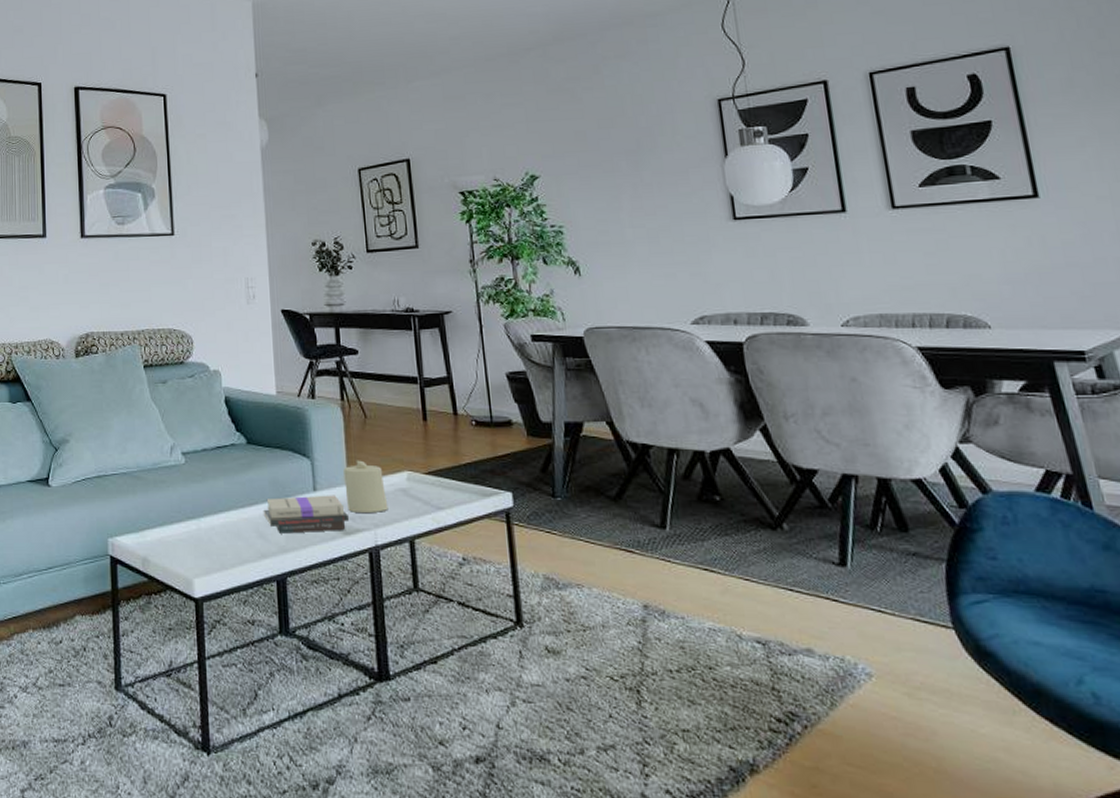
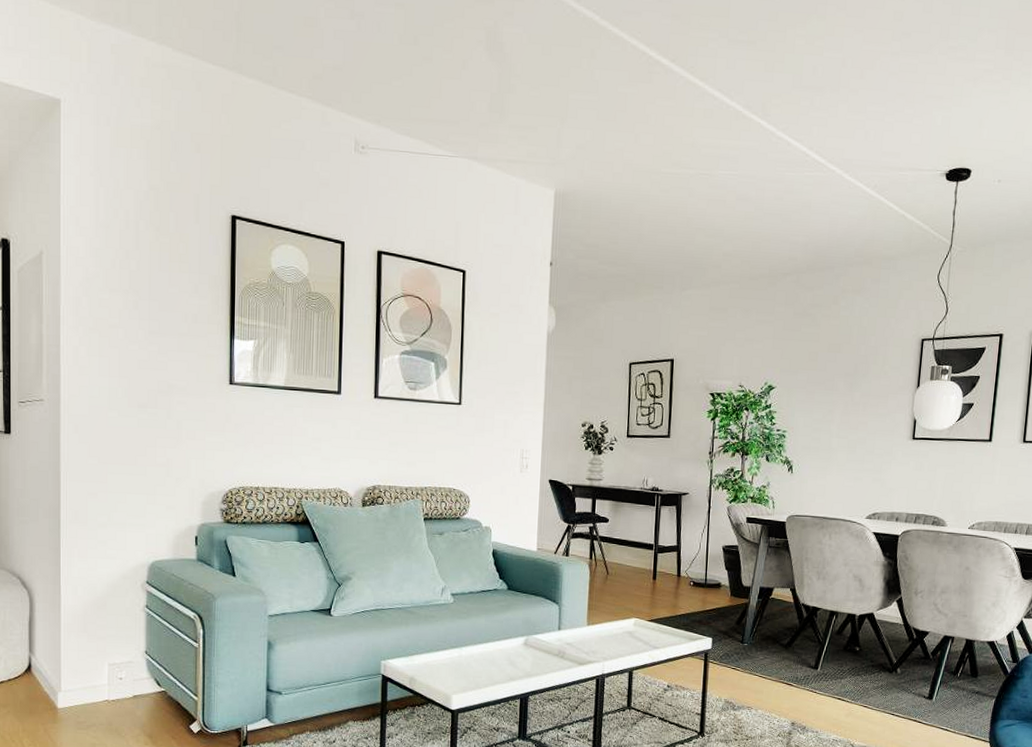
books: present [263,495,349,534] -> none [515,633,584,663]
candle: present [344,460,388,514] -> none [584,607,616,650]

